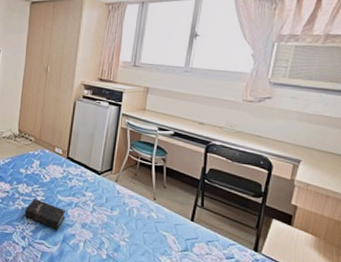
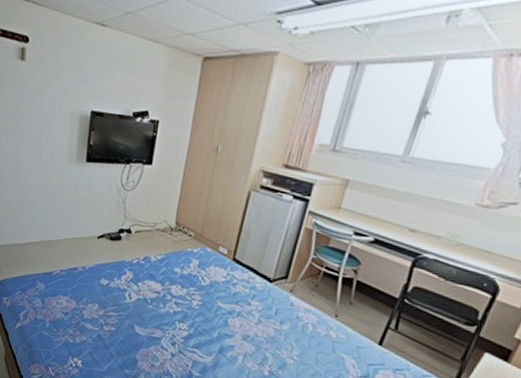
hardback book: present [24,198,66,230] -> none [176,302,226,340]

